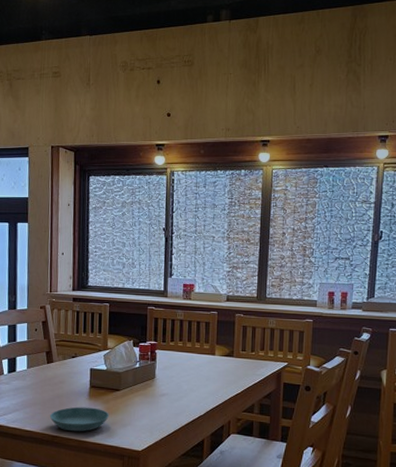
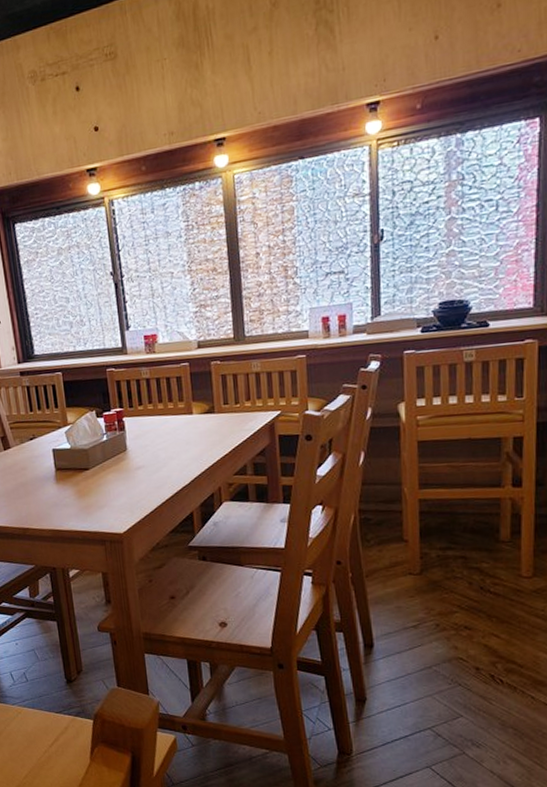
saucer: present [49,406,109,432] -> none [16,492,82,522]

